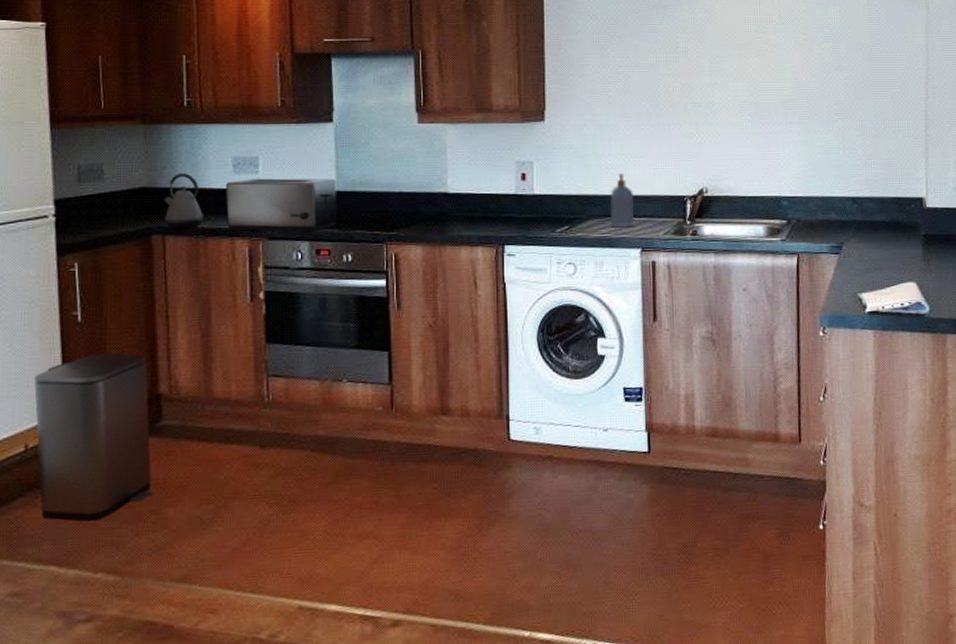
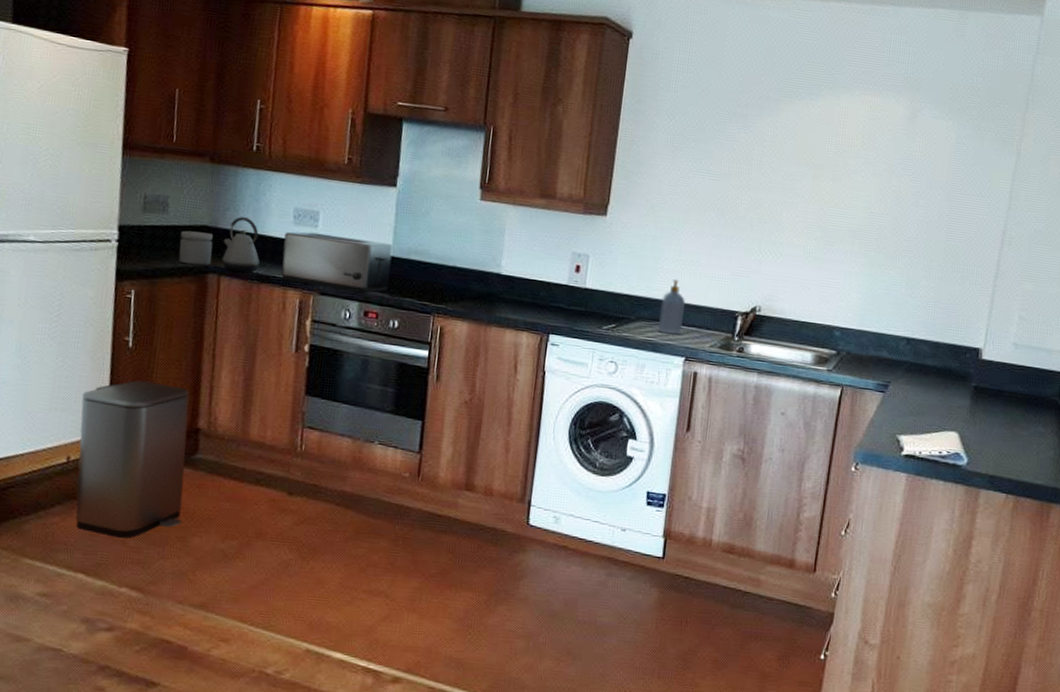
jar: none [119,194,155,229] -> present [178,230,214,266]

